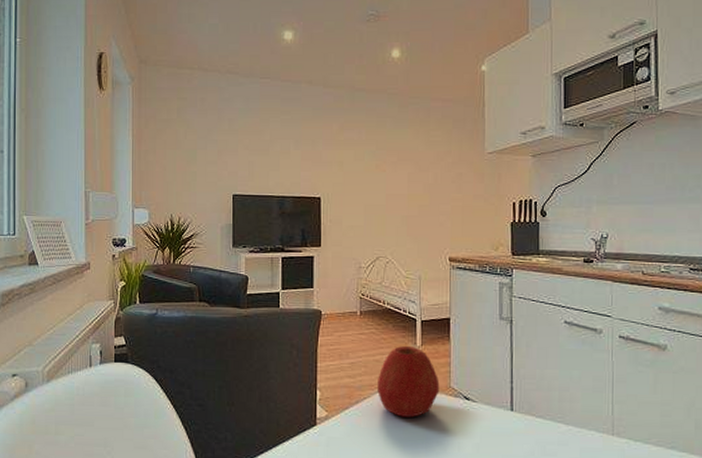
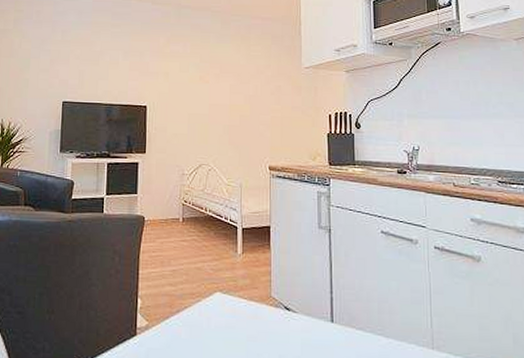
apple: present [377,346,440,417] -> none [198,254,260,328]

